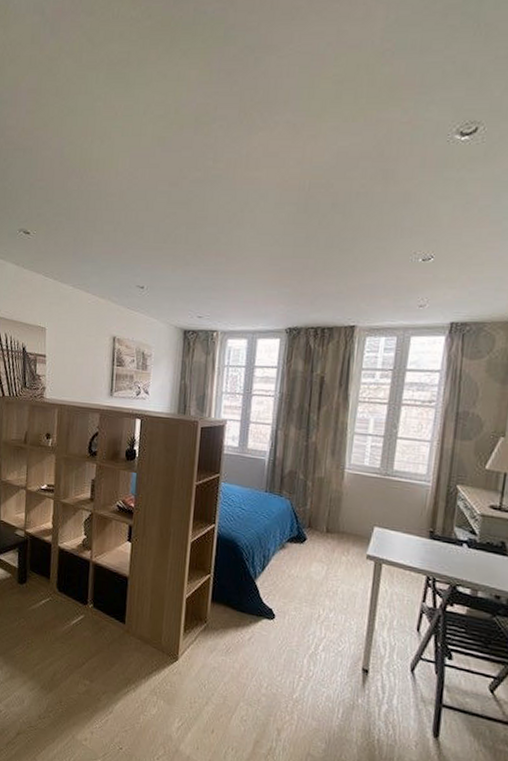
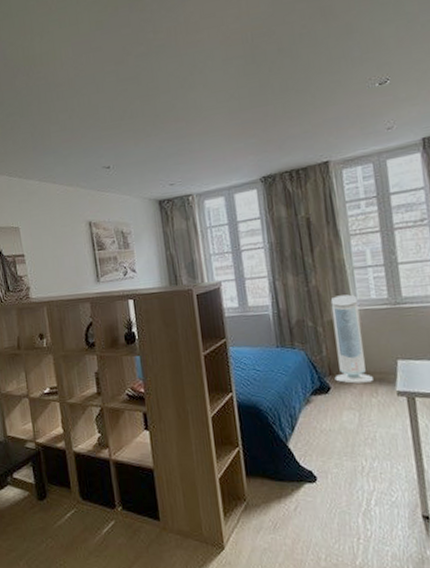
air purifier: none [312,456,351,542] -> present [330,294,373,384]

